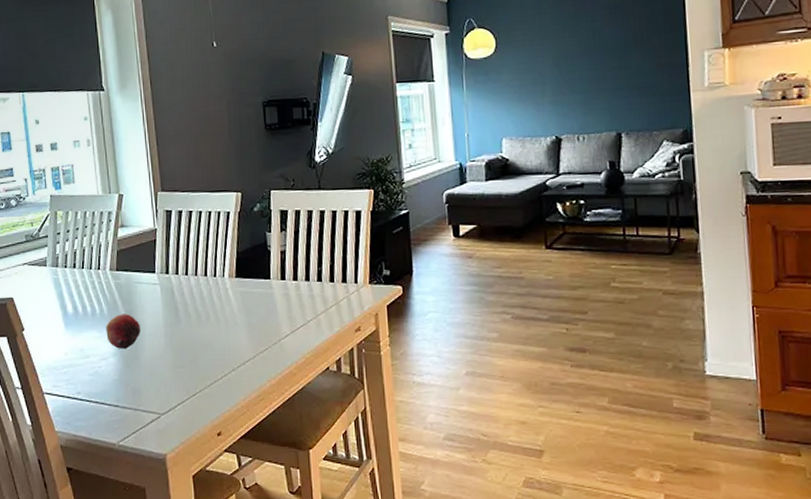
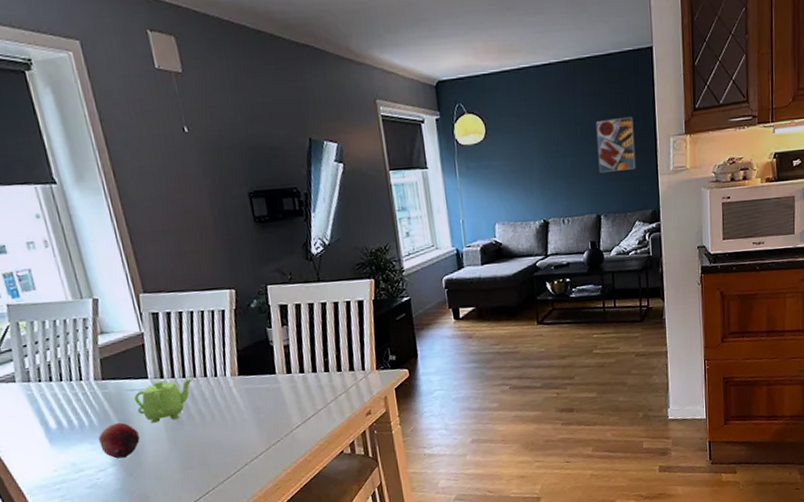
teapot: none [141,276,194,317] -> present [134,378,193,423]
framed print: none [616,29,664,89] -> present [595,116,636,174]

